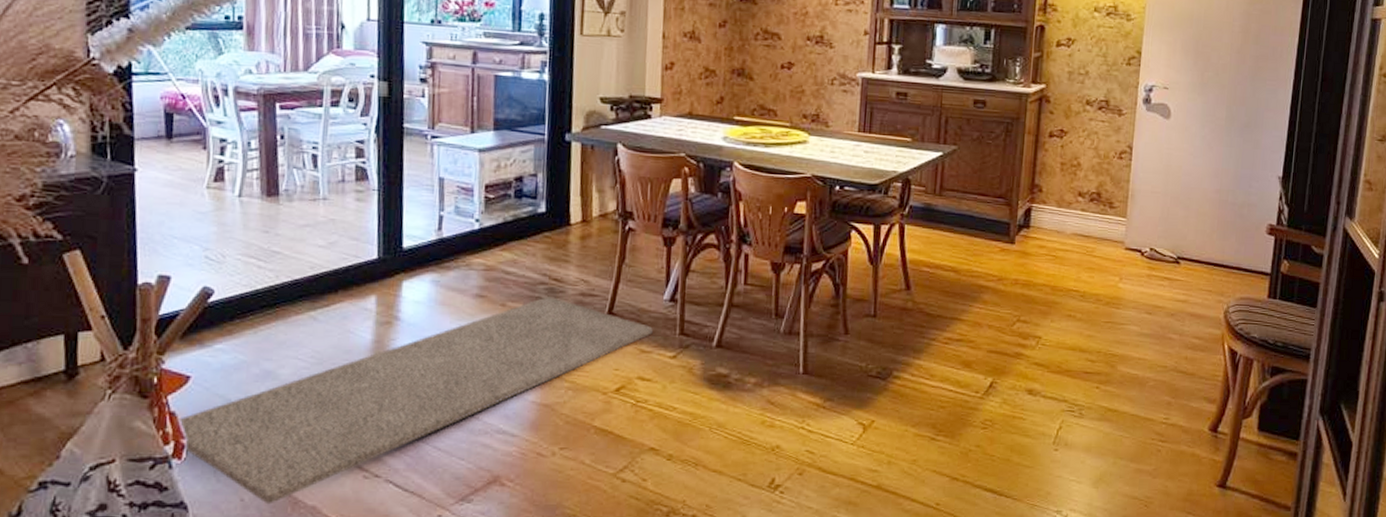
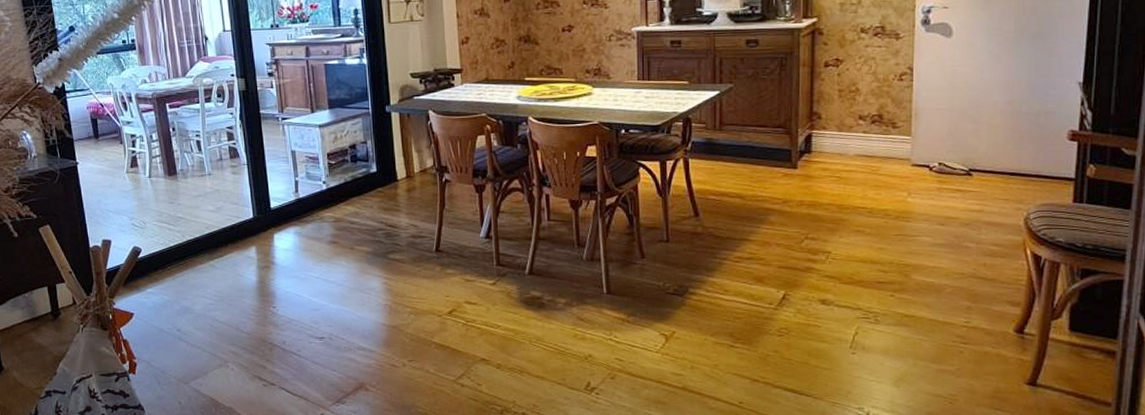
rug: present [177,297,653,505] -> none [128,240,474,406]

